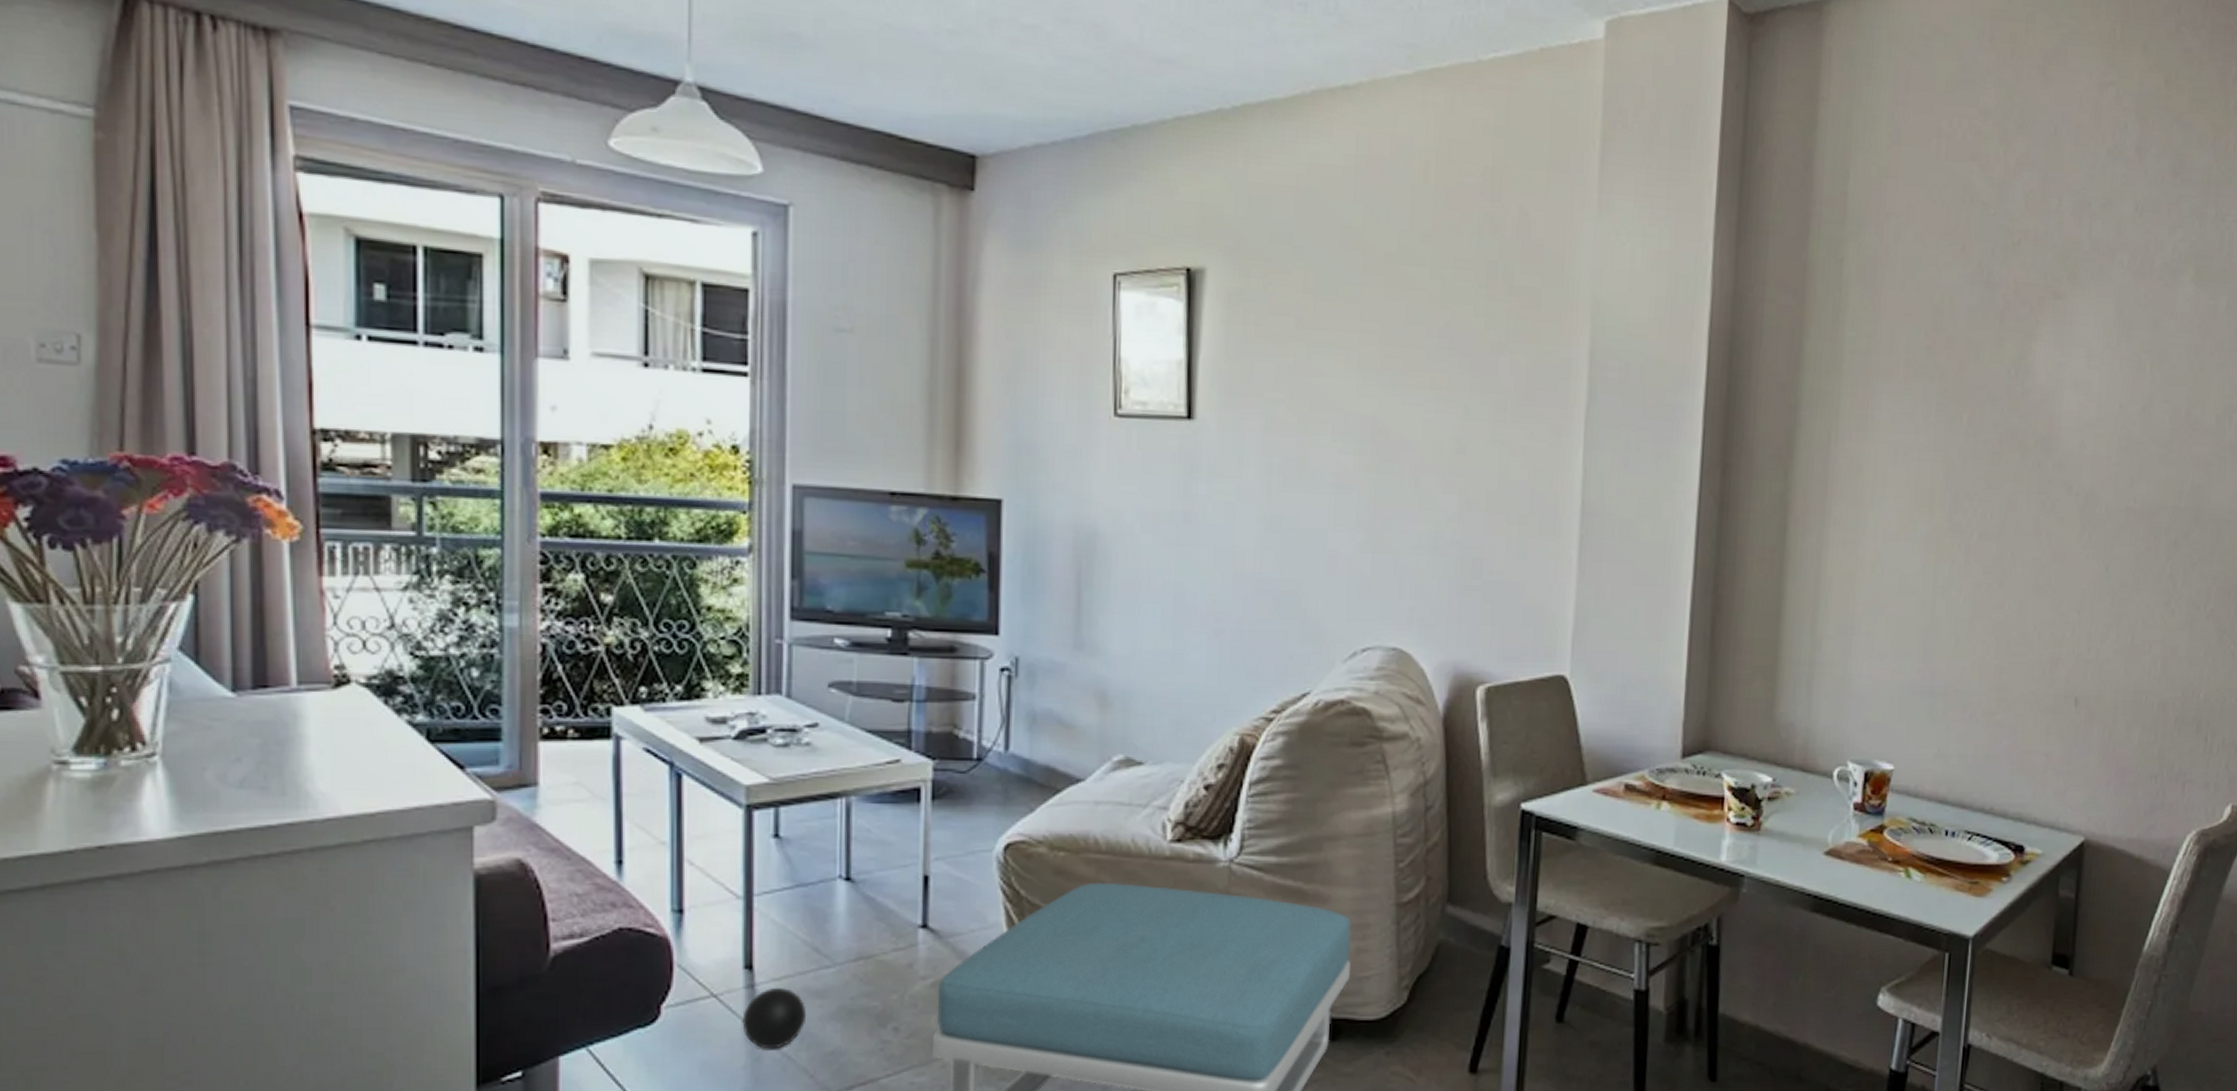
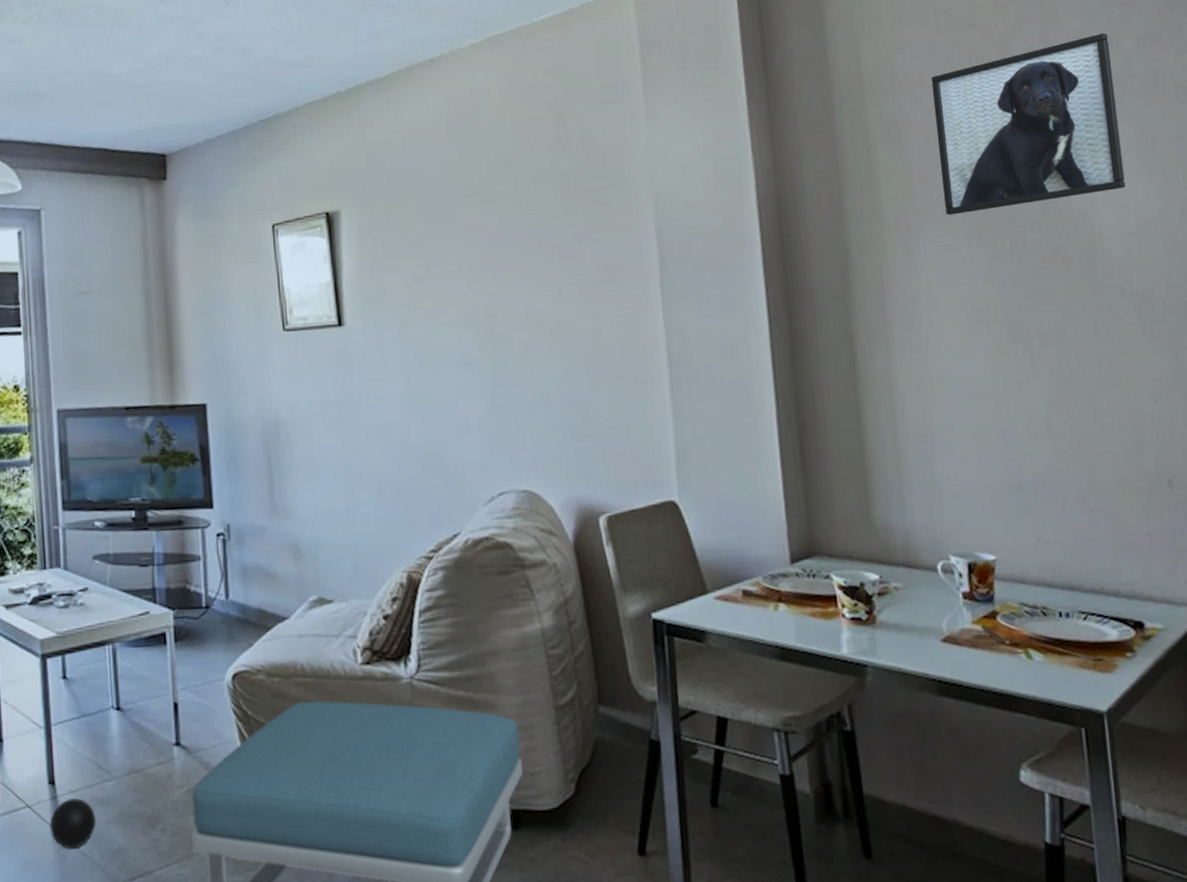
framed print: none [1909,191,2108,379] -> present [931,32,1126,215]

